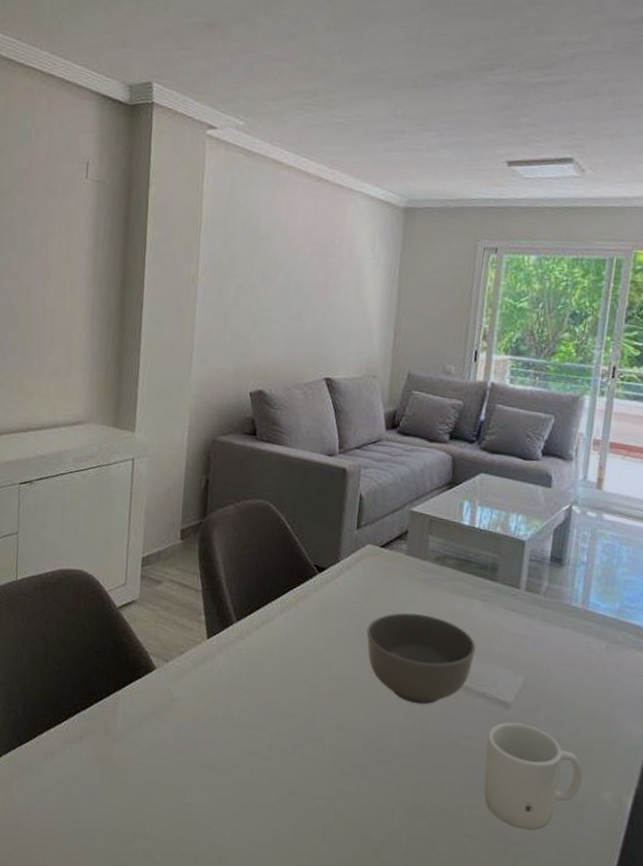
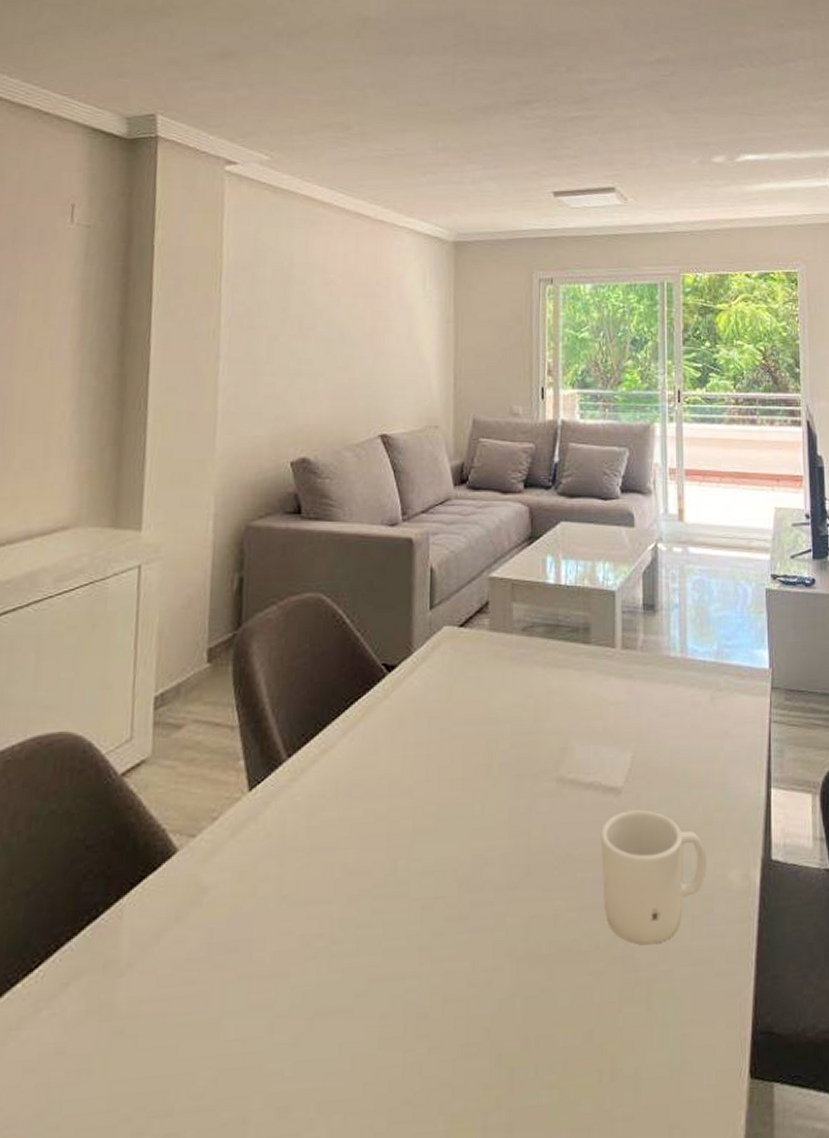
bowl: present [366,613,476,704] -> none [451,700,577,815]

